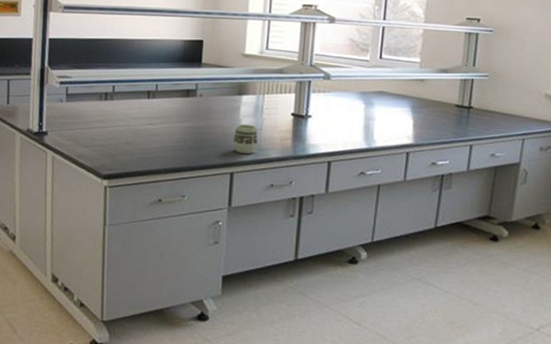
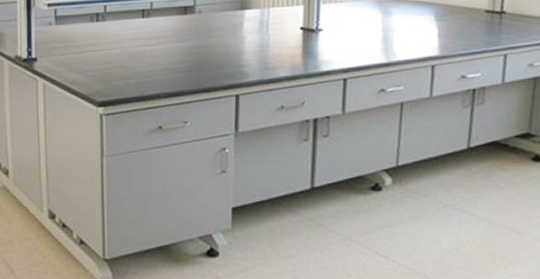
cup: present [232,124,258,154] -> none [236,41,264,74]

